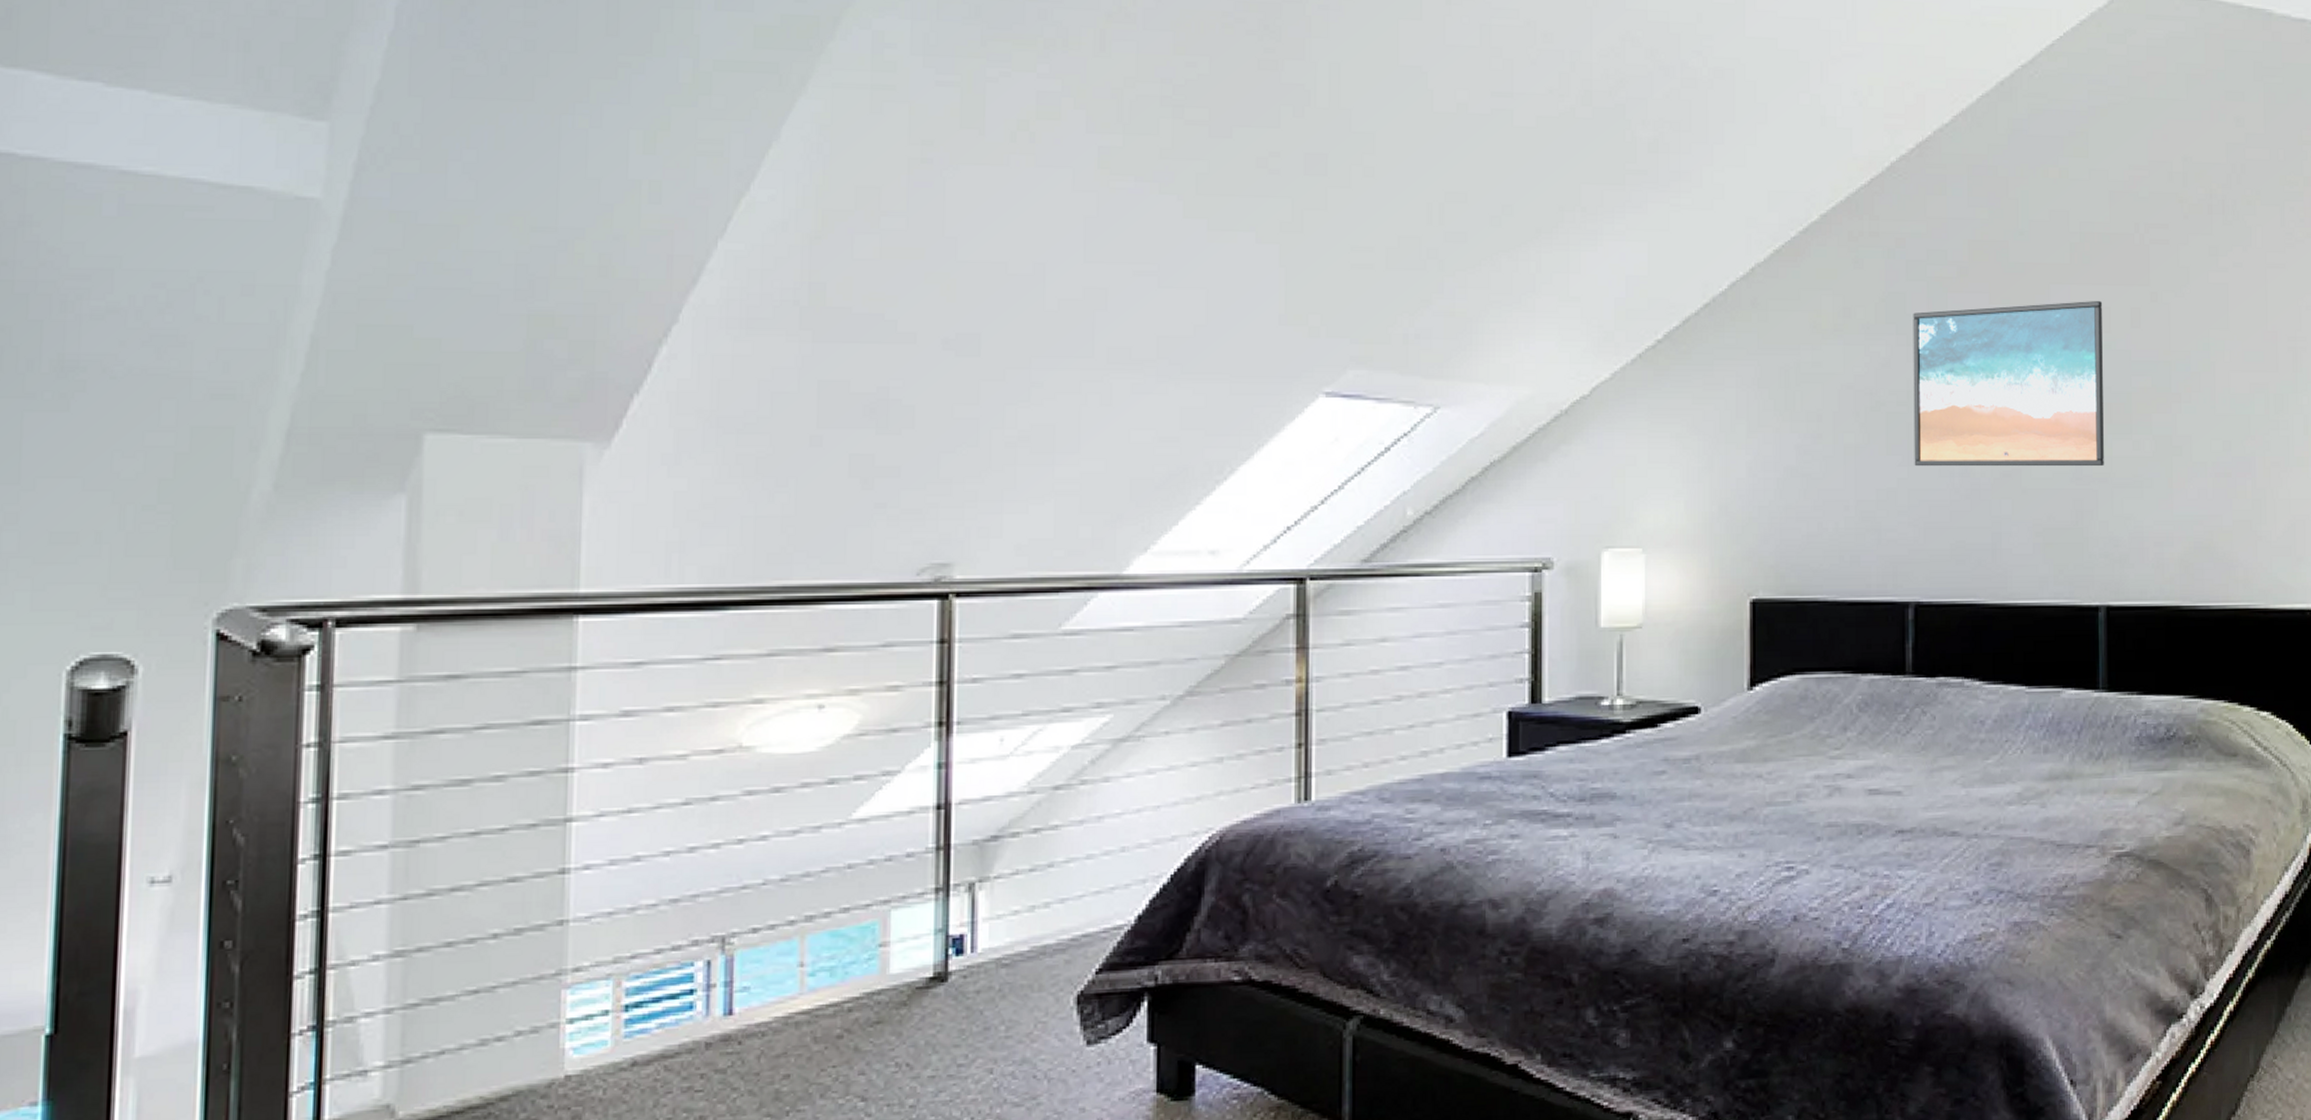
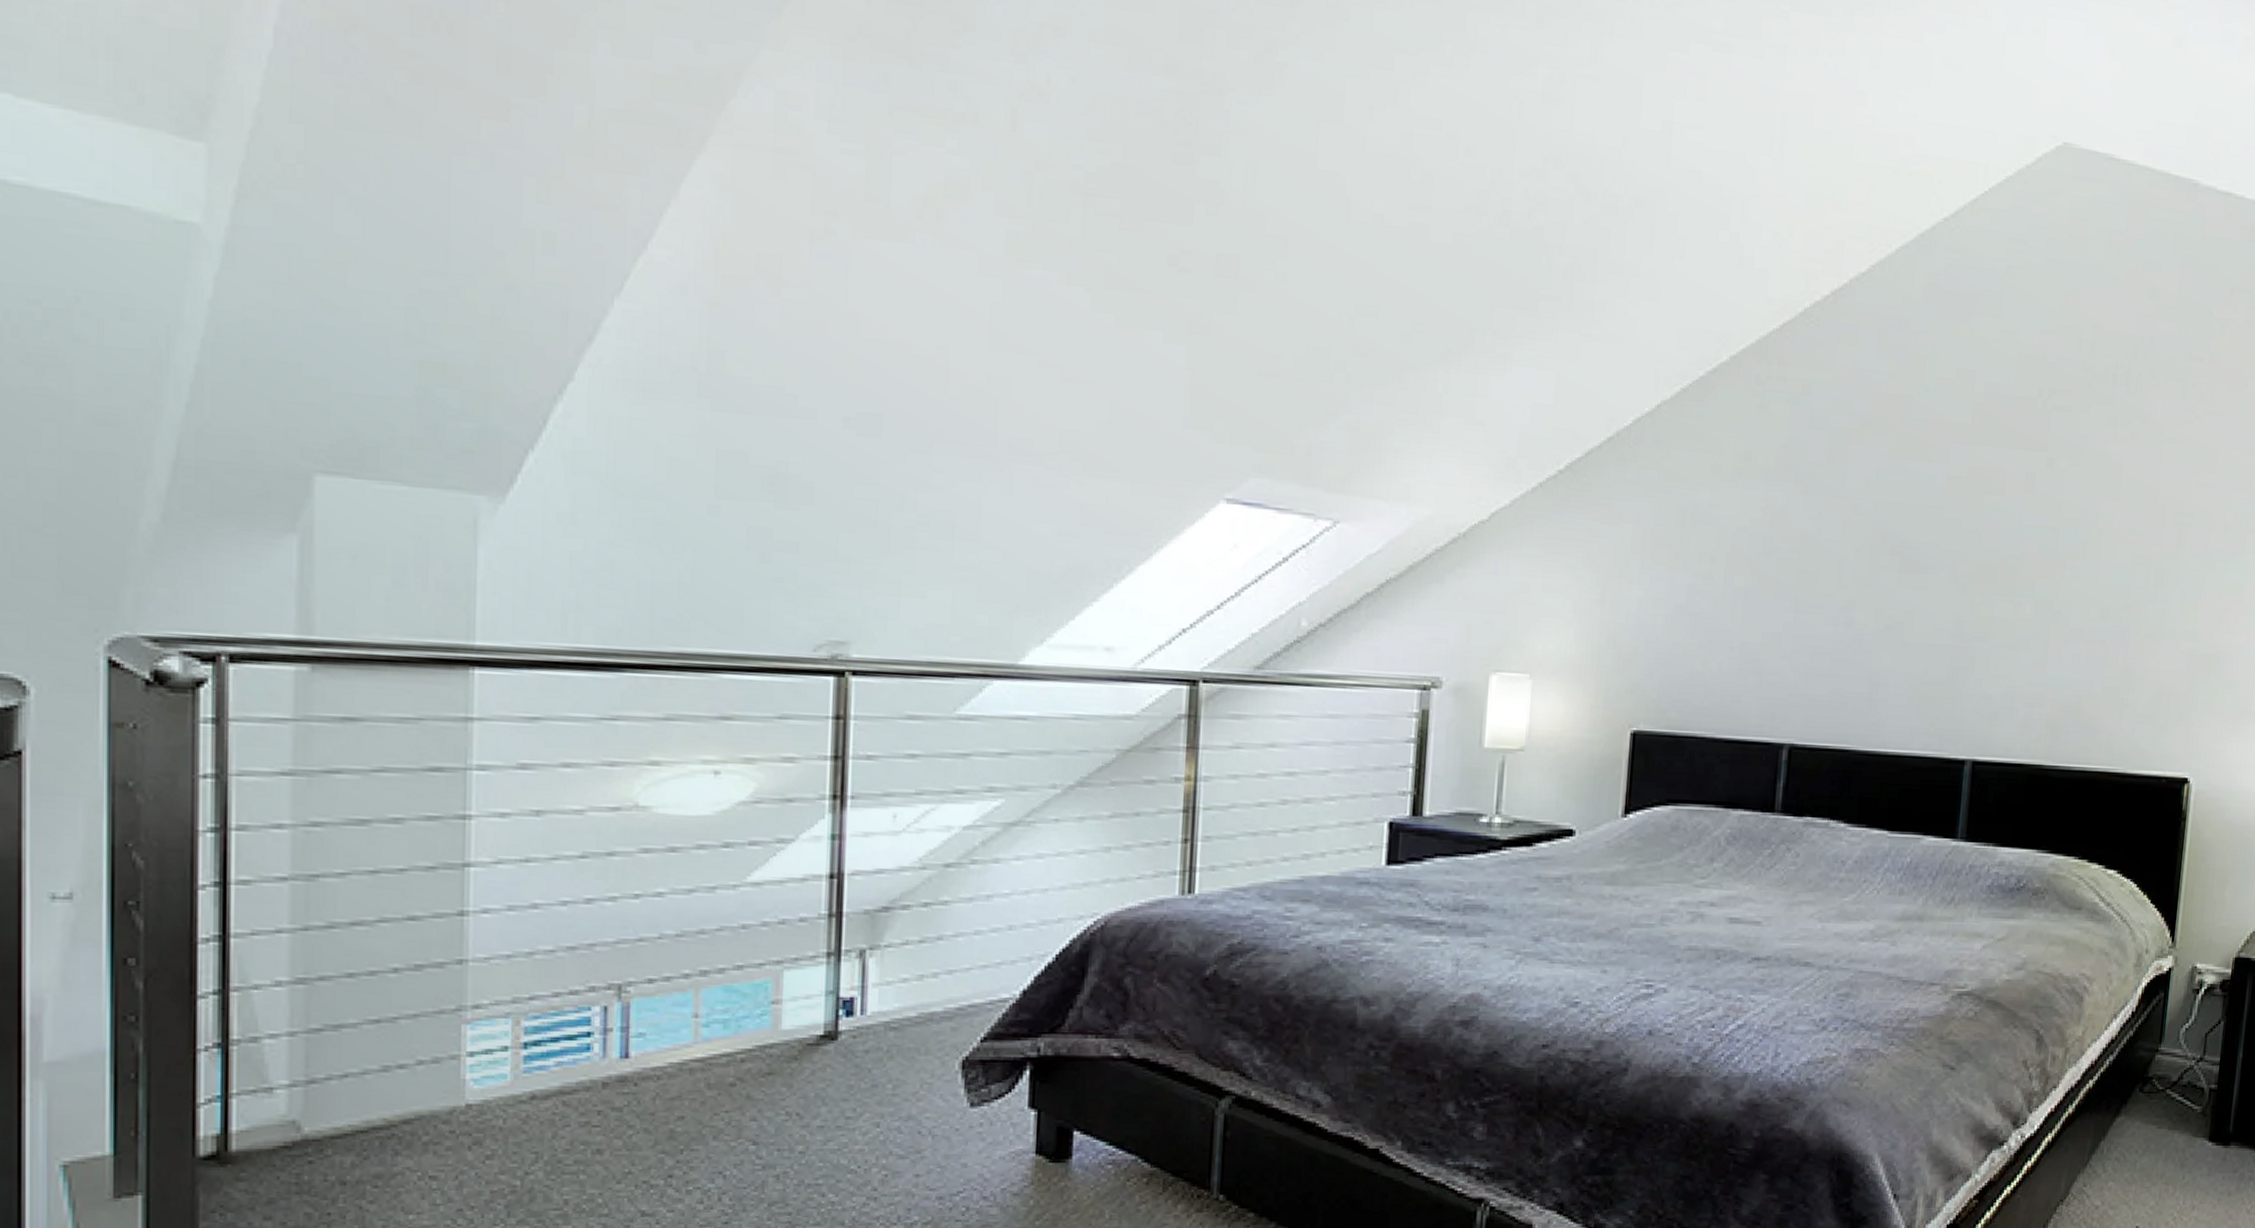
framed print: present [1913,301,2104,467] -> none [1800,461,1999,626]

